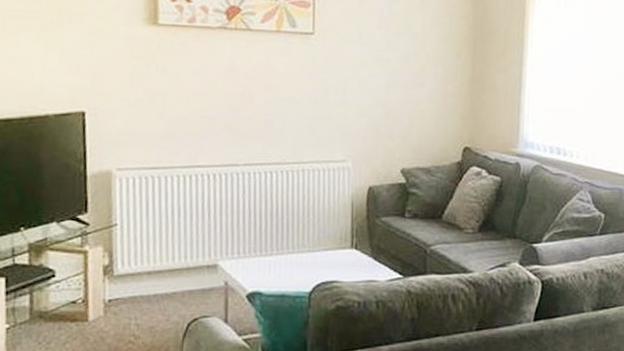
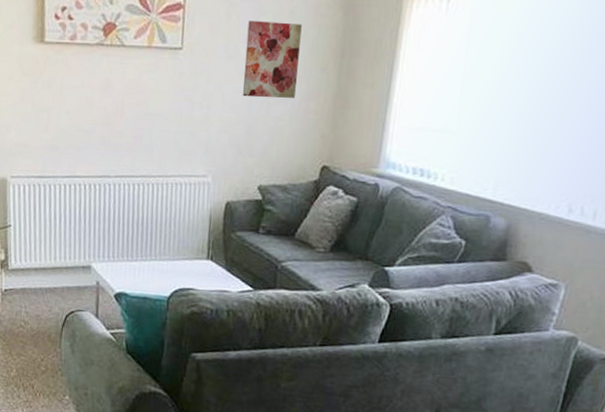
wall art: none [379,7,434,83] -> present [243,20,302,99]

